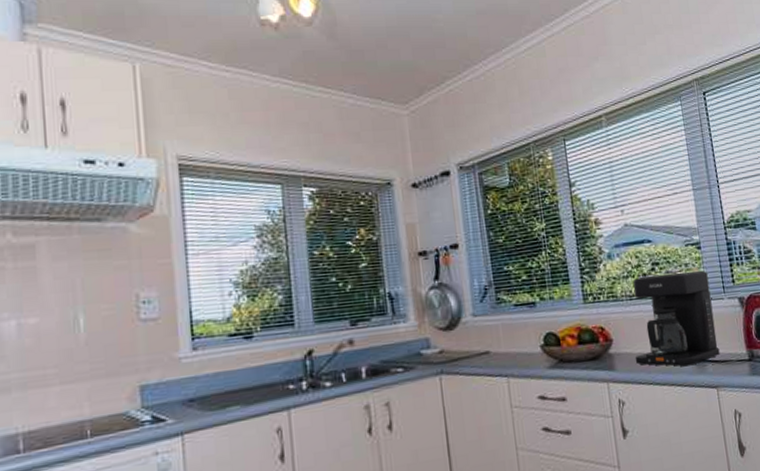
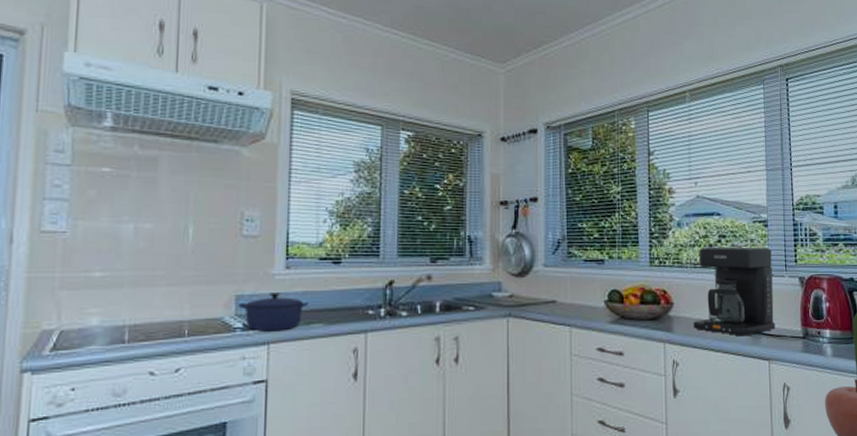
cooking pot: none [143,376,223,423] -> present [237,291,309,332]

